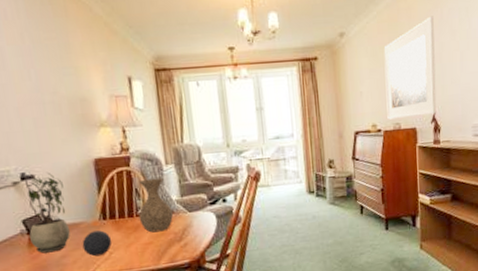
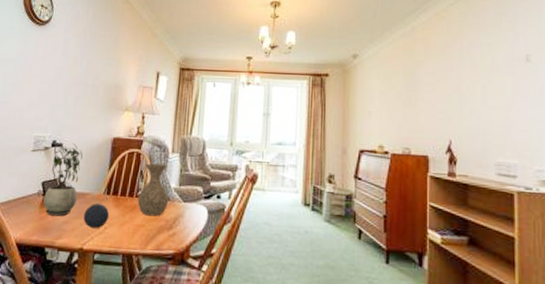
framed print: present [384,16,437,120] -> none [396,48,453,145]

